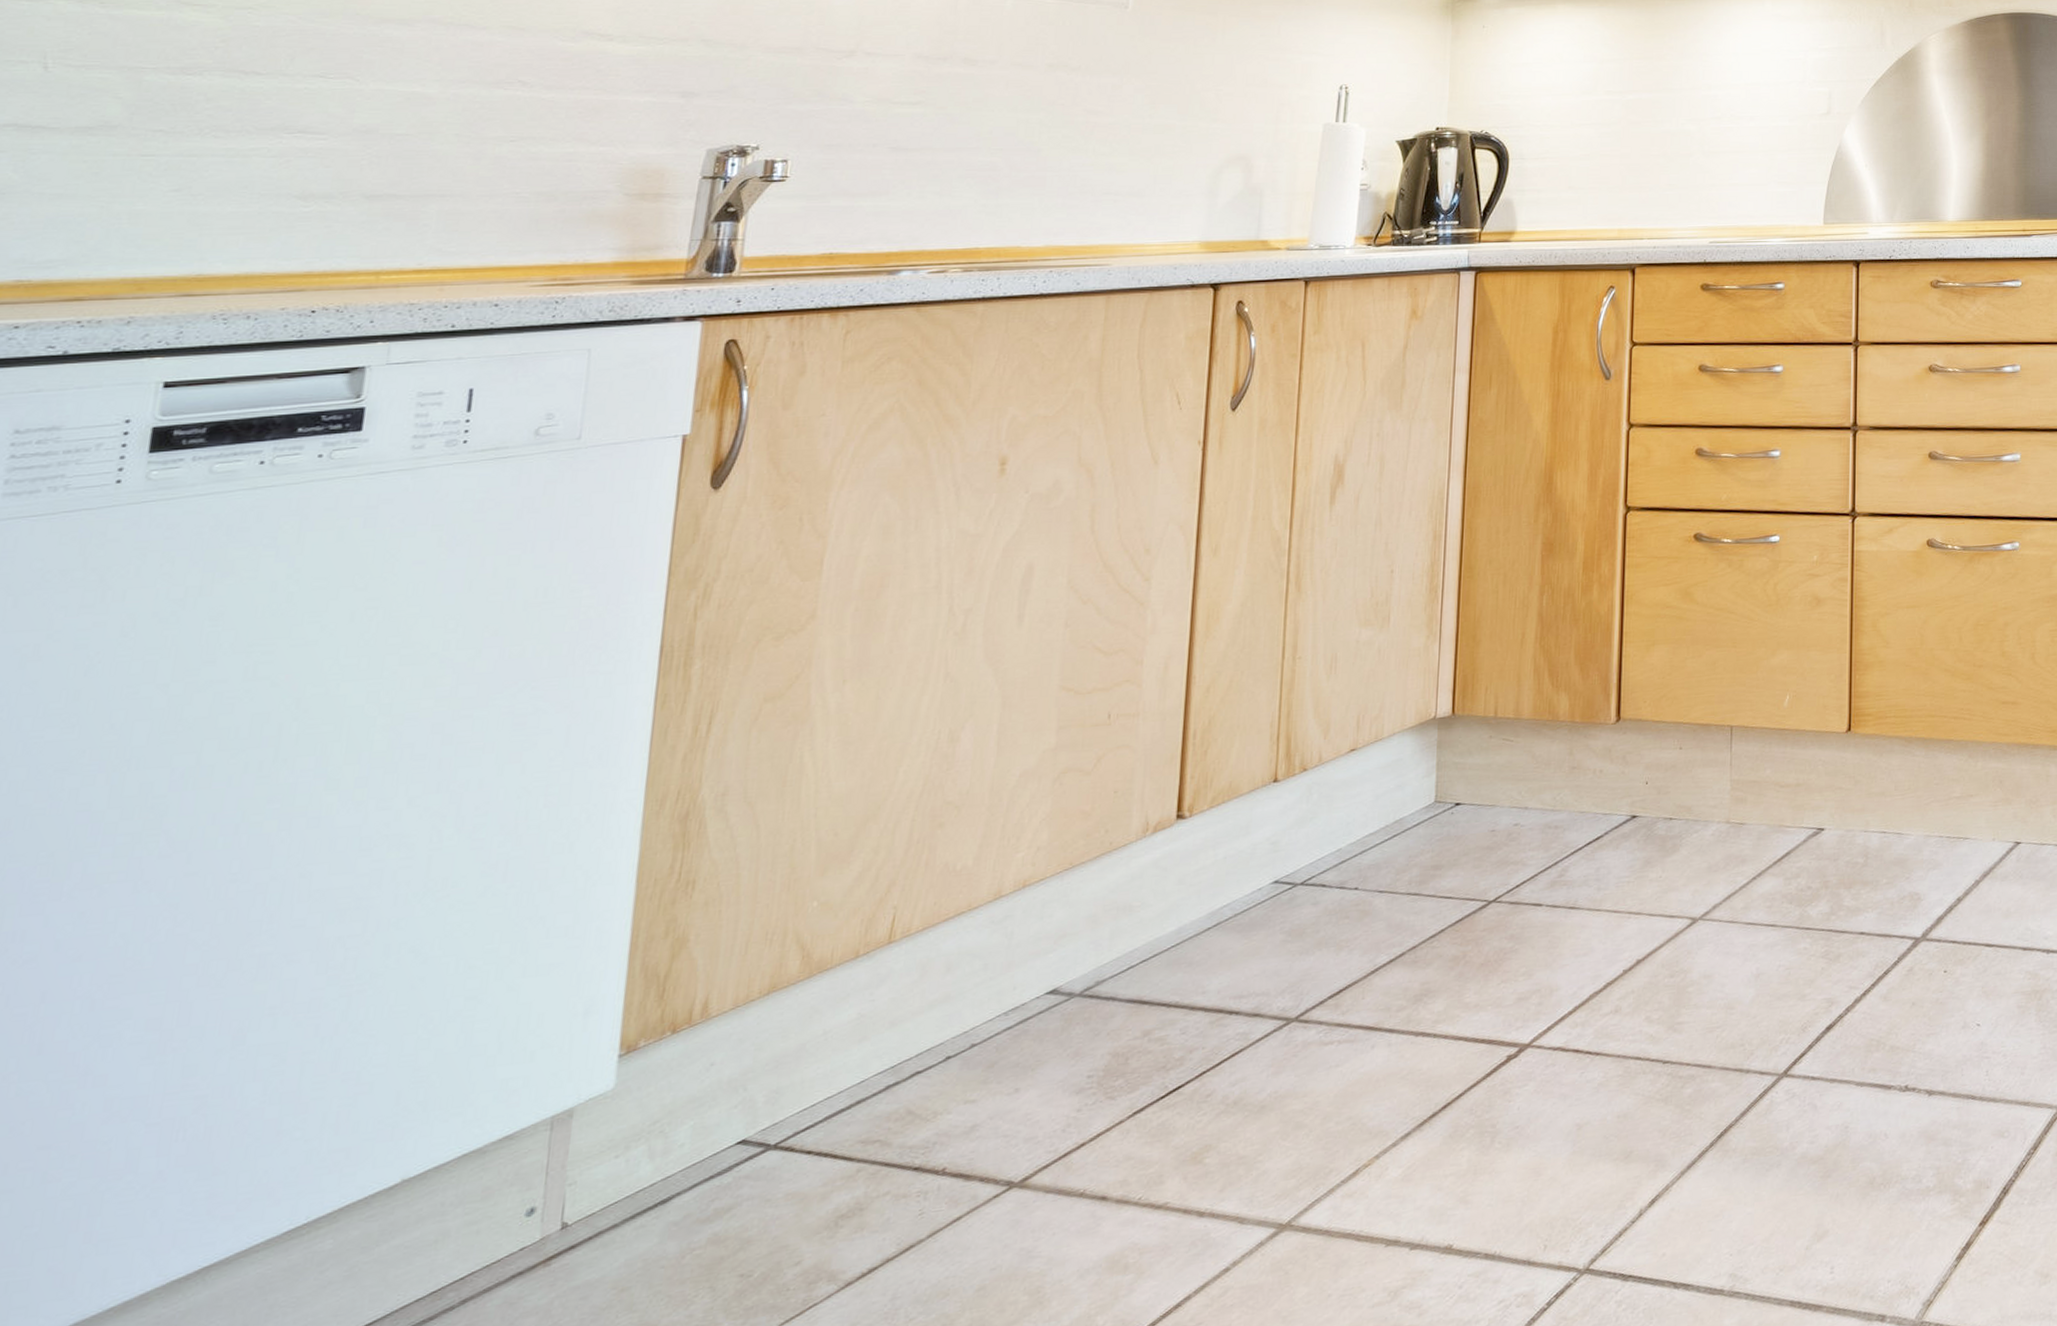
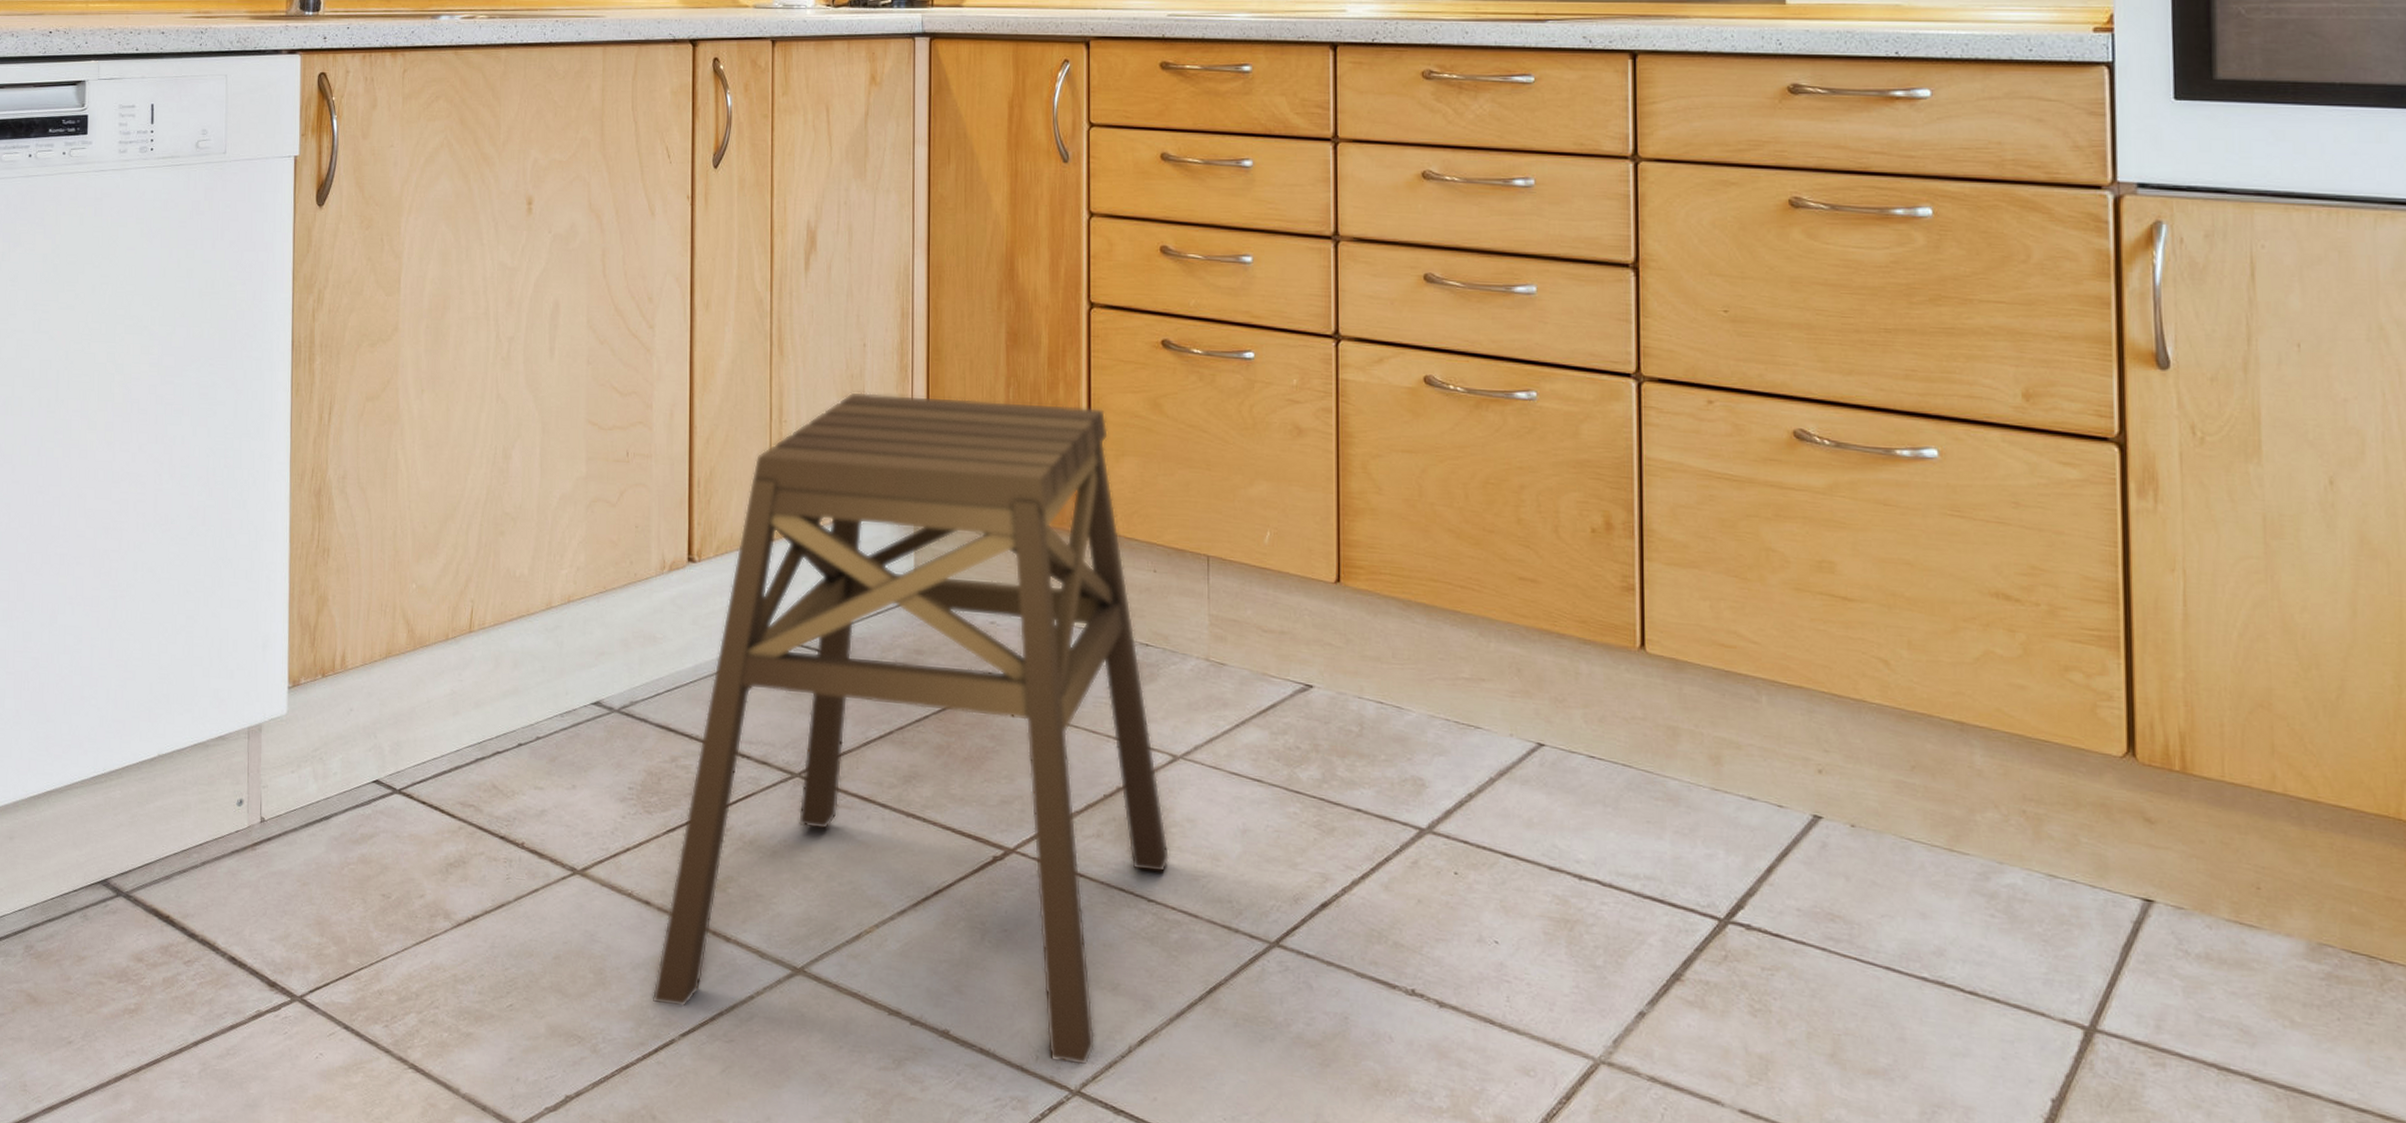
stool: none [1102,603,1687,1308] -> present [652,392,1170,1065]

